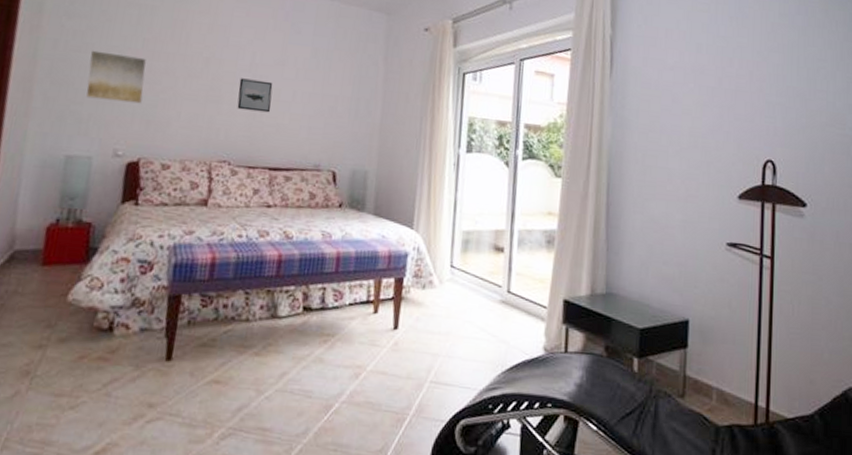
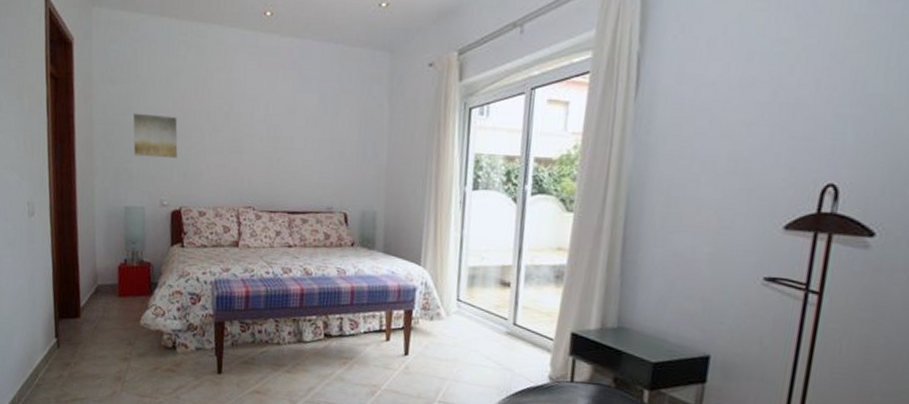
wall art: present [237,78,273,113] -> none [256,129,286,161]

